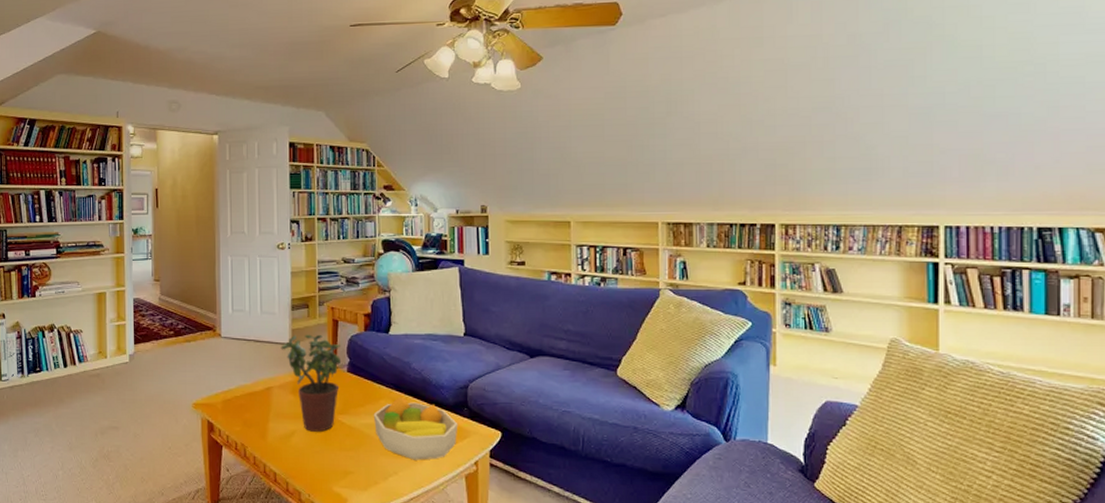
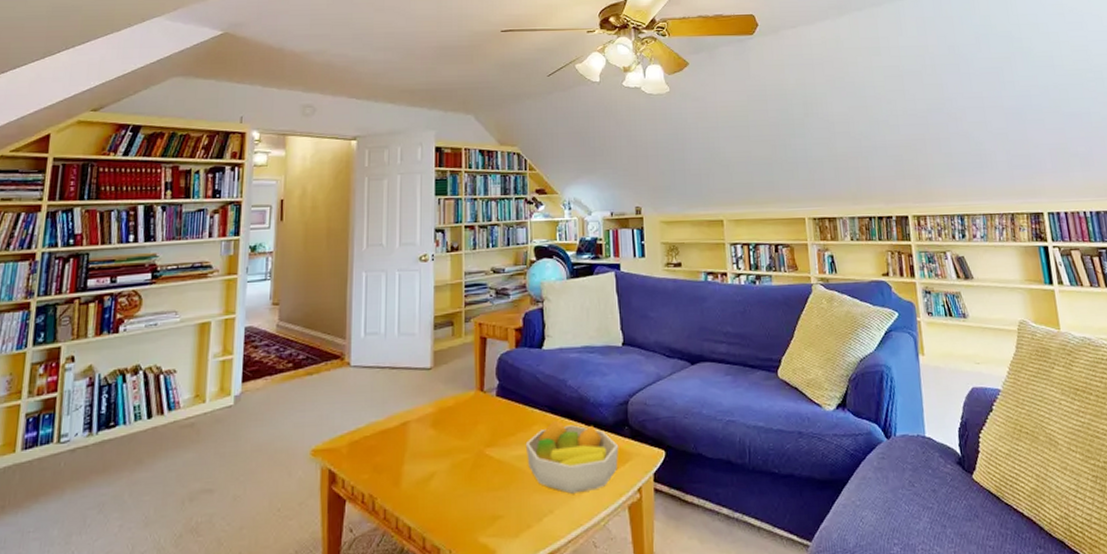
potted plant: present [280,334,342,432] -> none [420,355,490,471]

